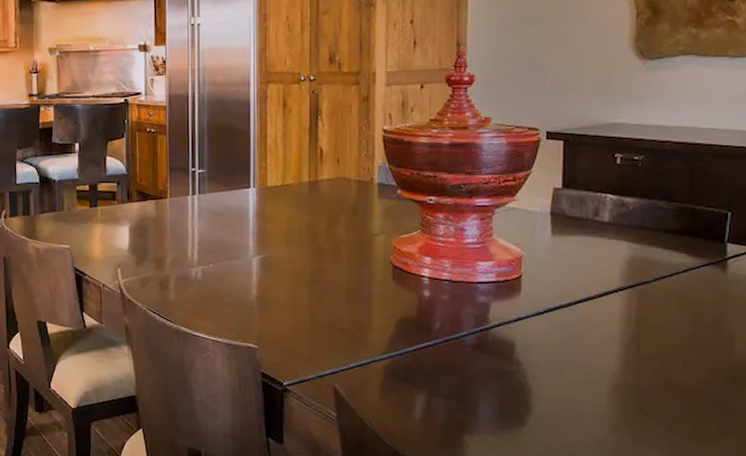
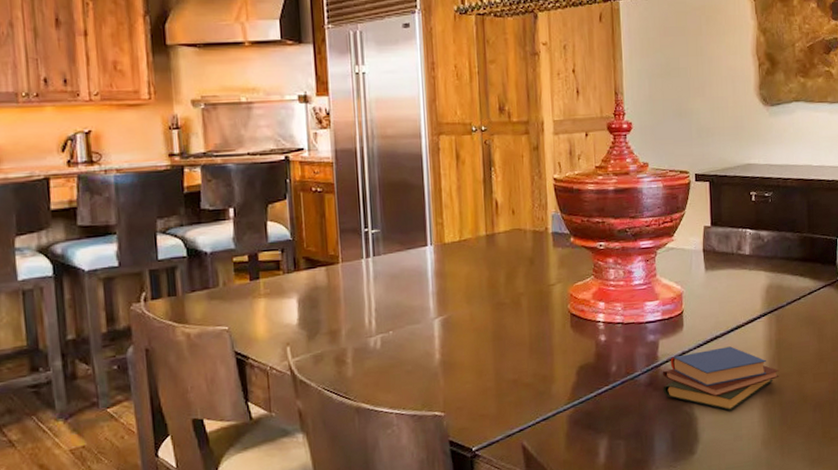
book: none [492,318,638,387] -> present [662,346,779,411]

